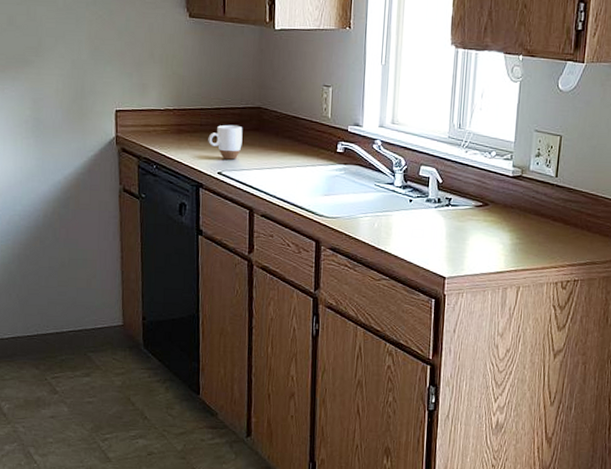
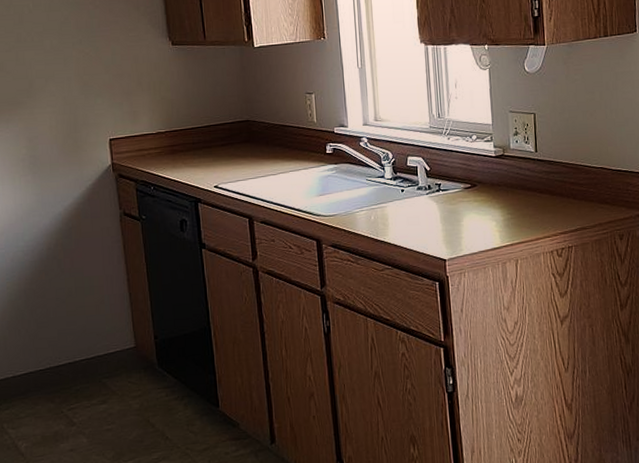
mug: present [208,124,243,160] -> none [201,139,235,173]

